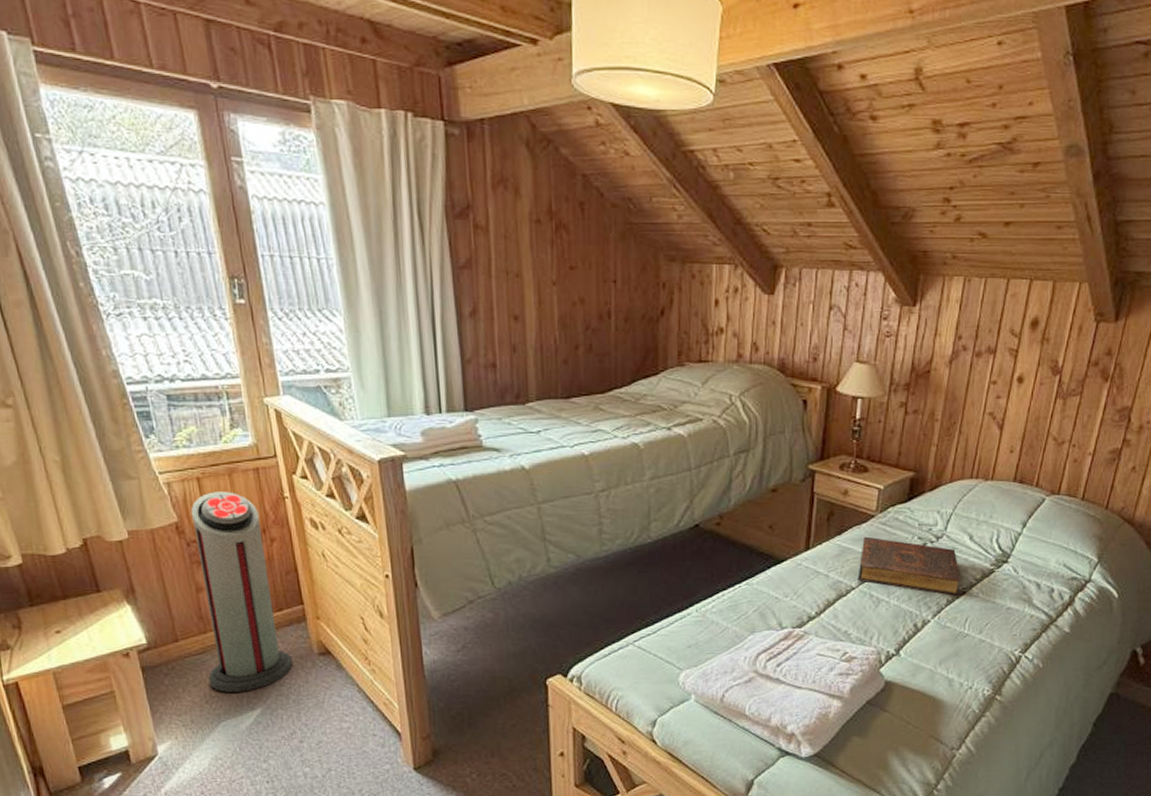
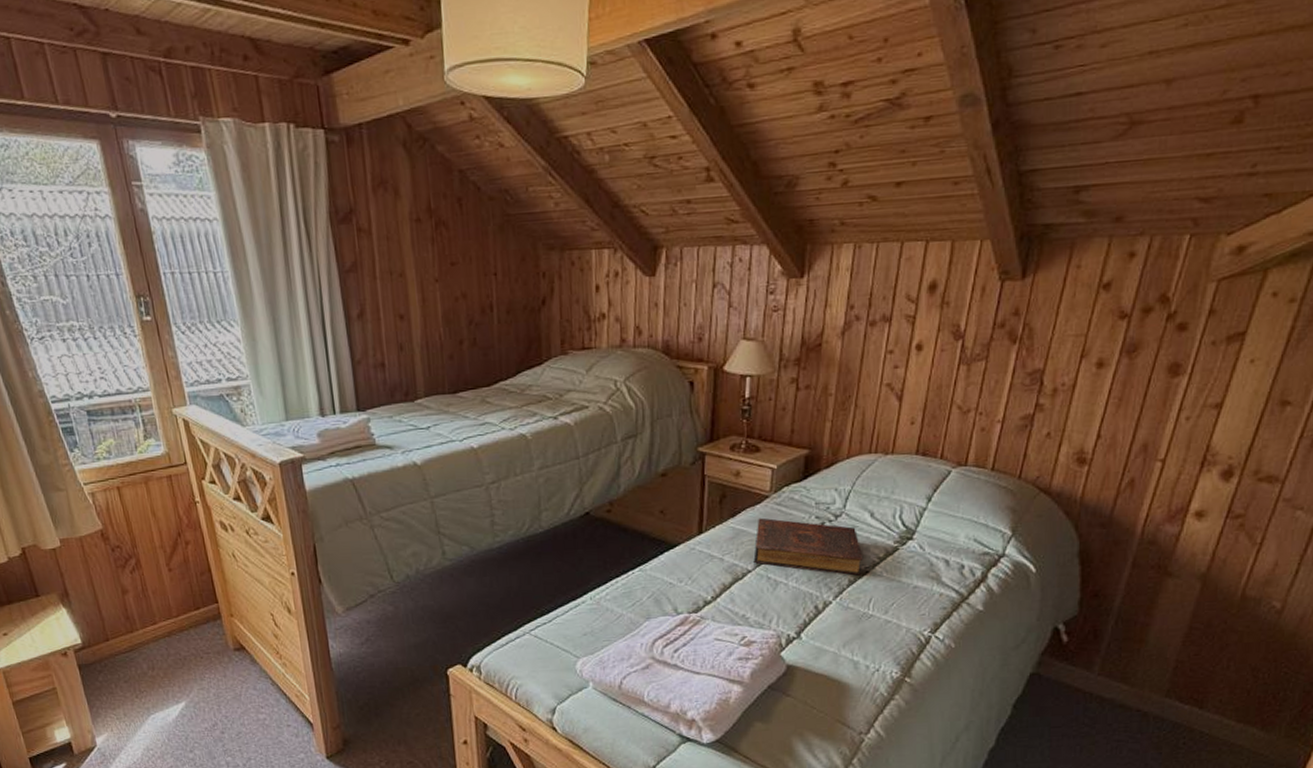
air purifier: present [191,491,292,692] -> none [113,498,211,687]

